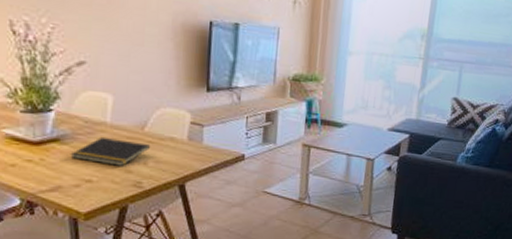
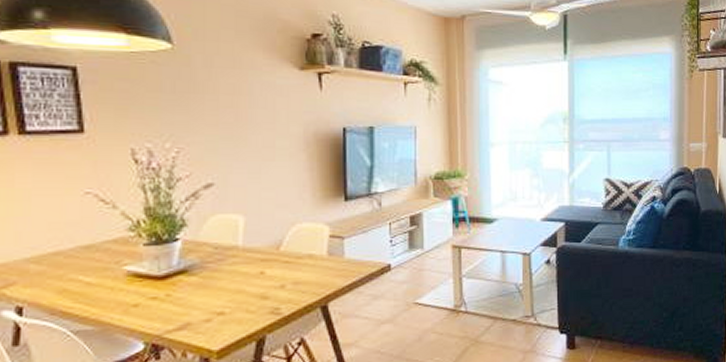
notepad: present [70,138,150,166] -> none [199,263,287,293]

